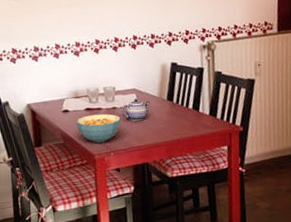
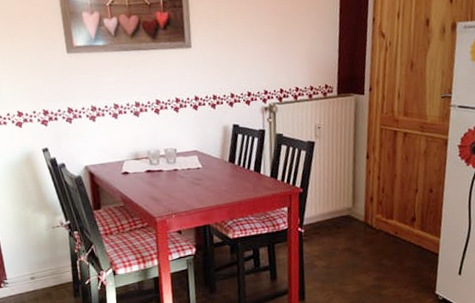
cereal bowl: present [76,114,121,143] -> none [136,176,182,206]
teapot: present [121,98,151,122] -> none [182,160,212,184]

